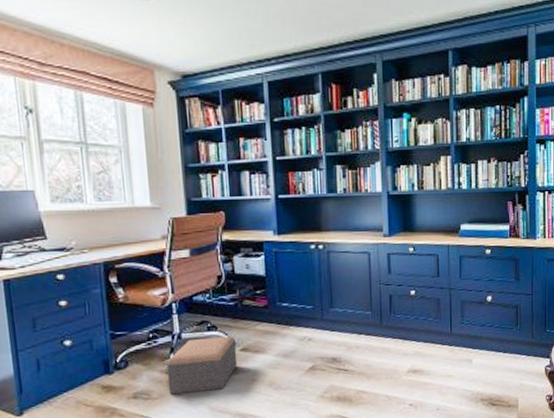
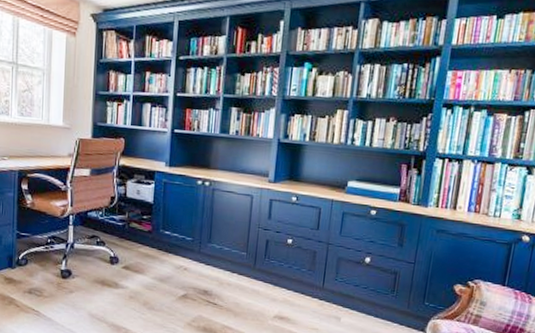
footstool: present [166,336,238,395] -> none [57,250,120,300]

